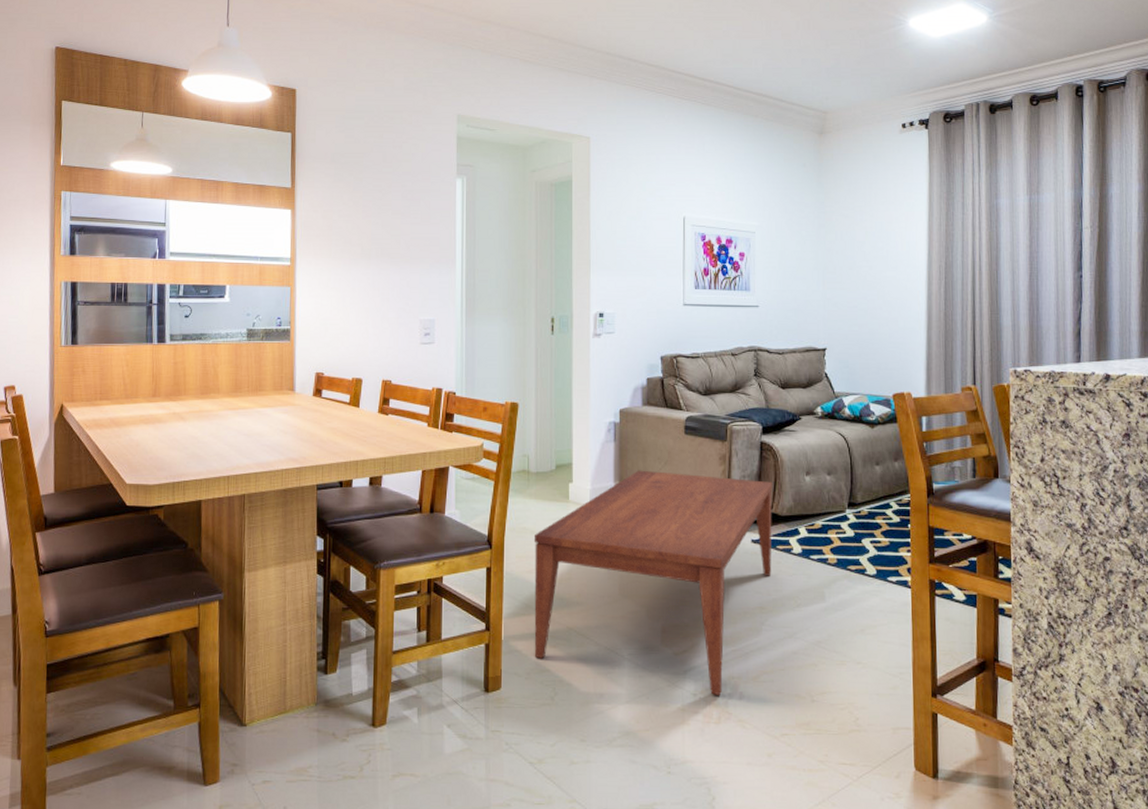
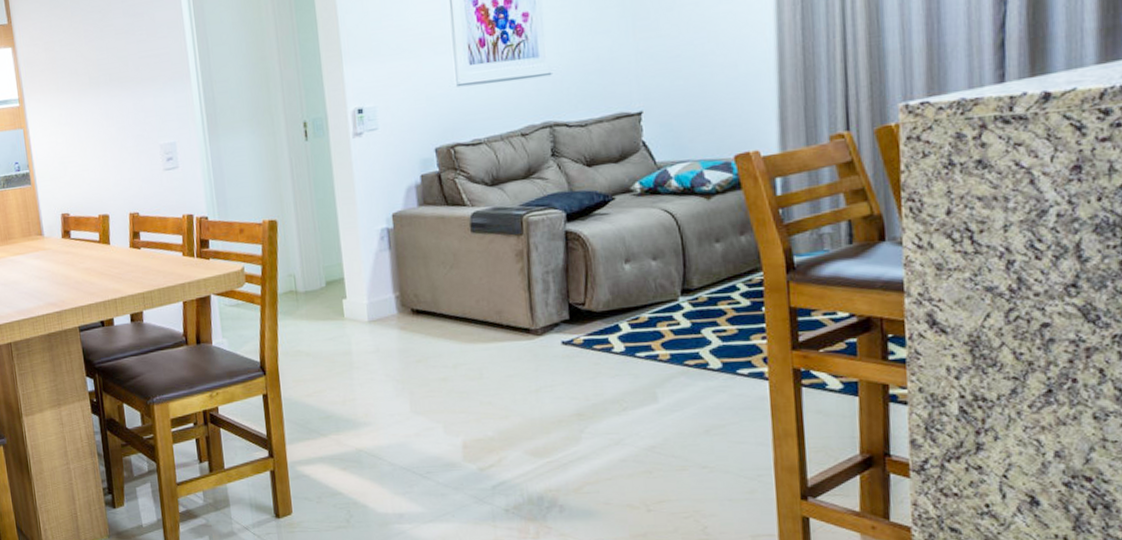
coffee table: present [533,470,773,695] -> none [309,274,589,510]

